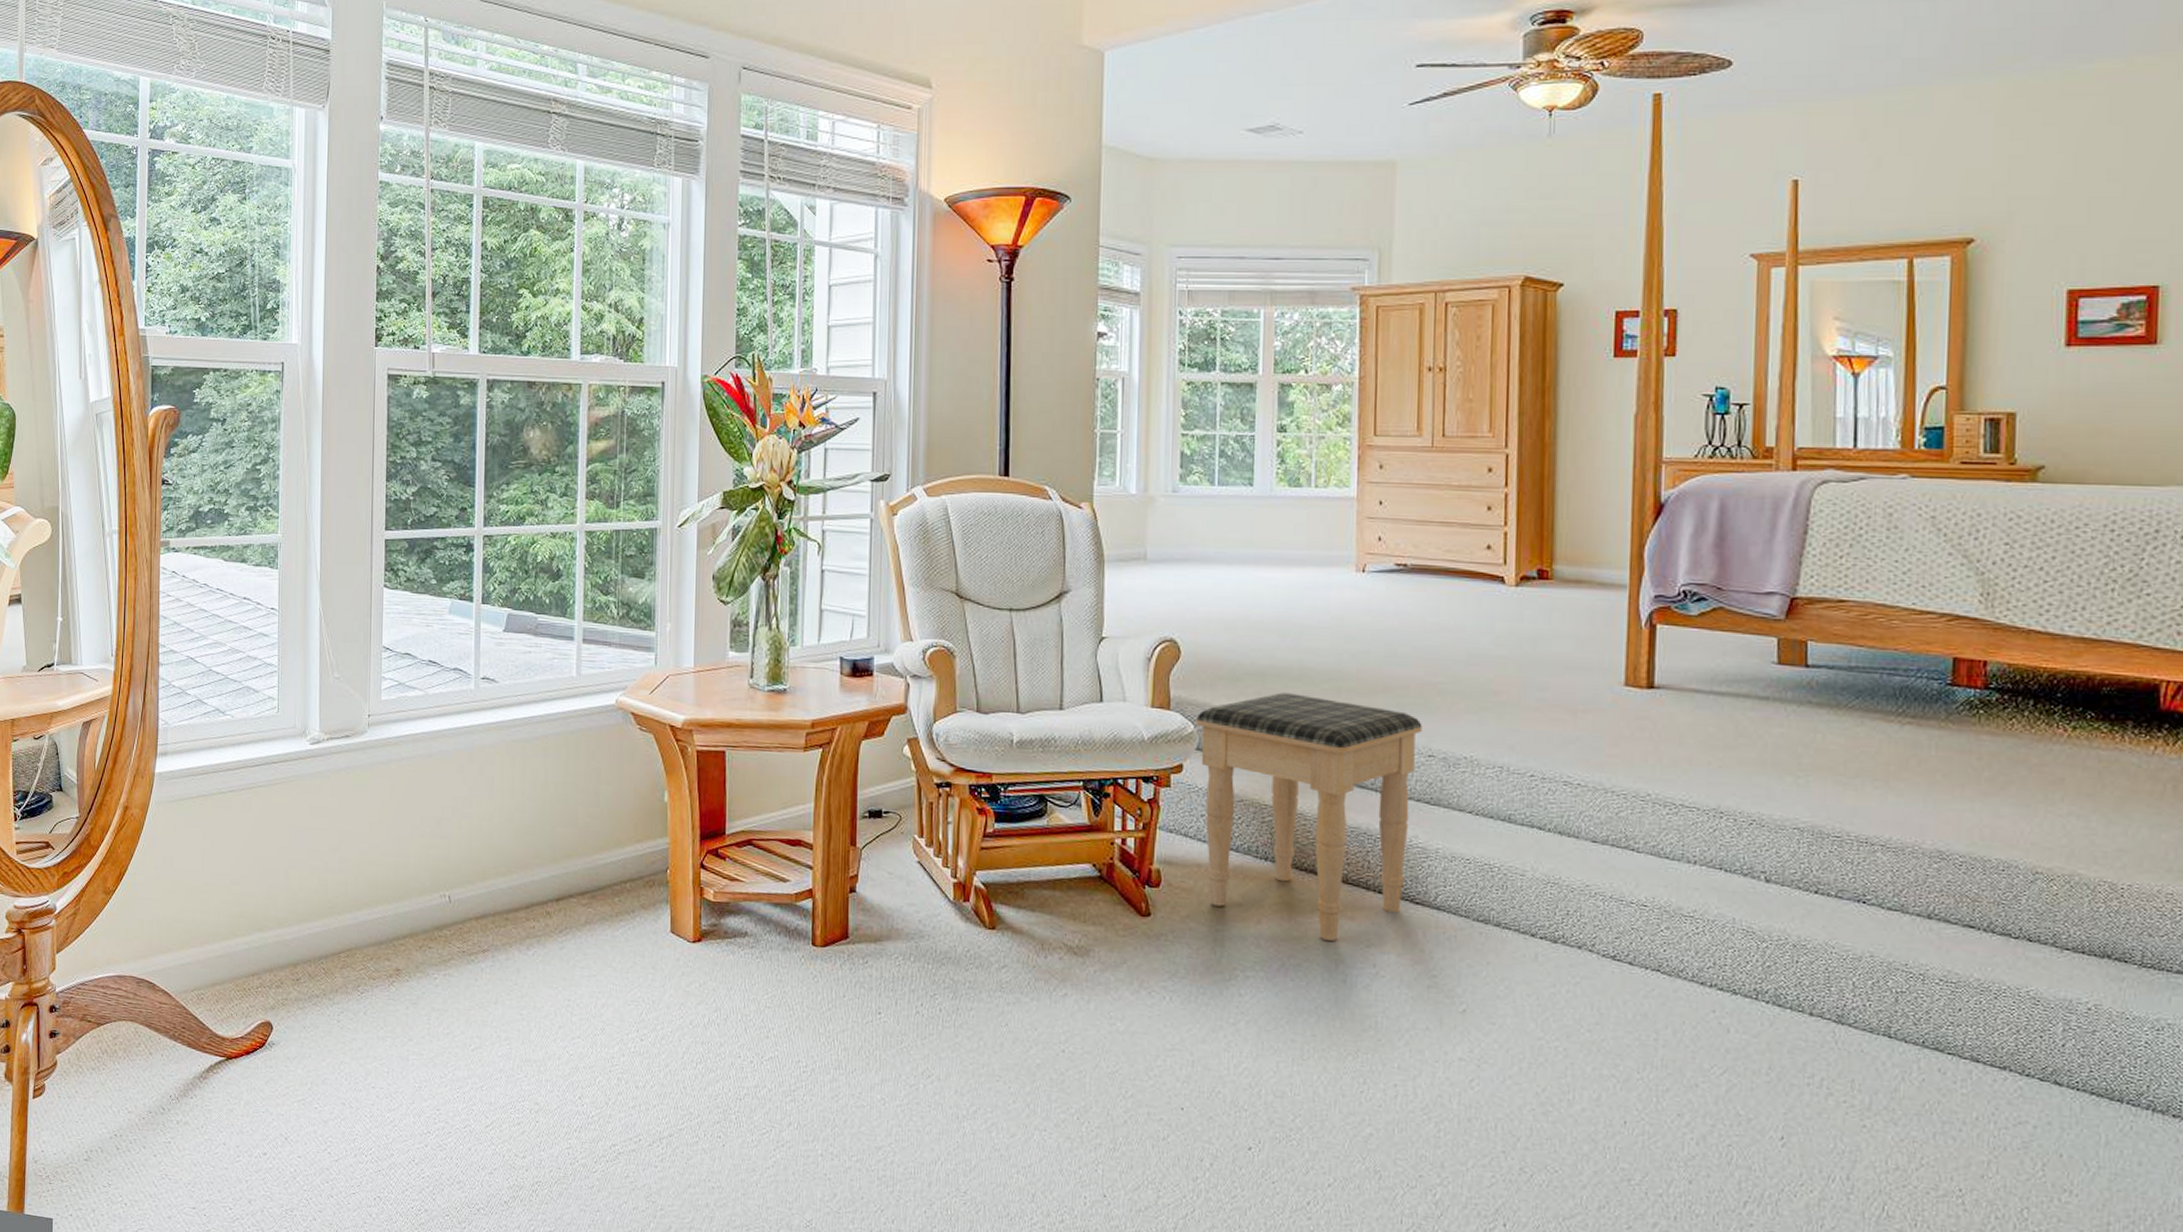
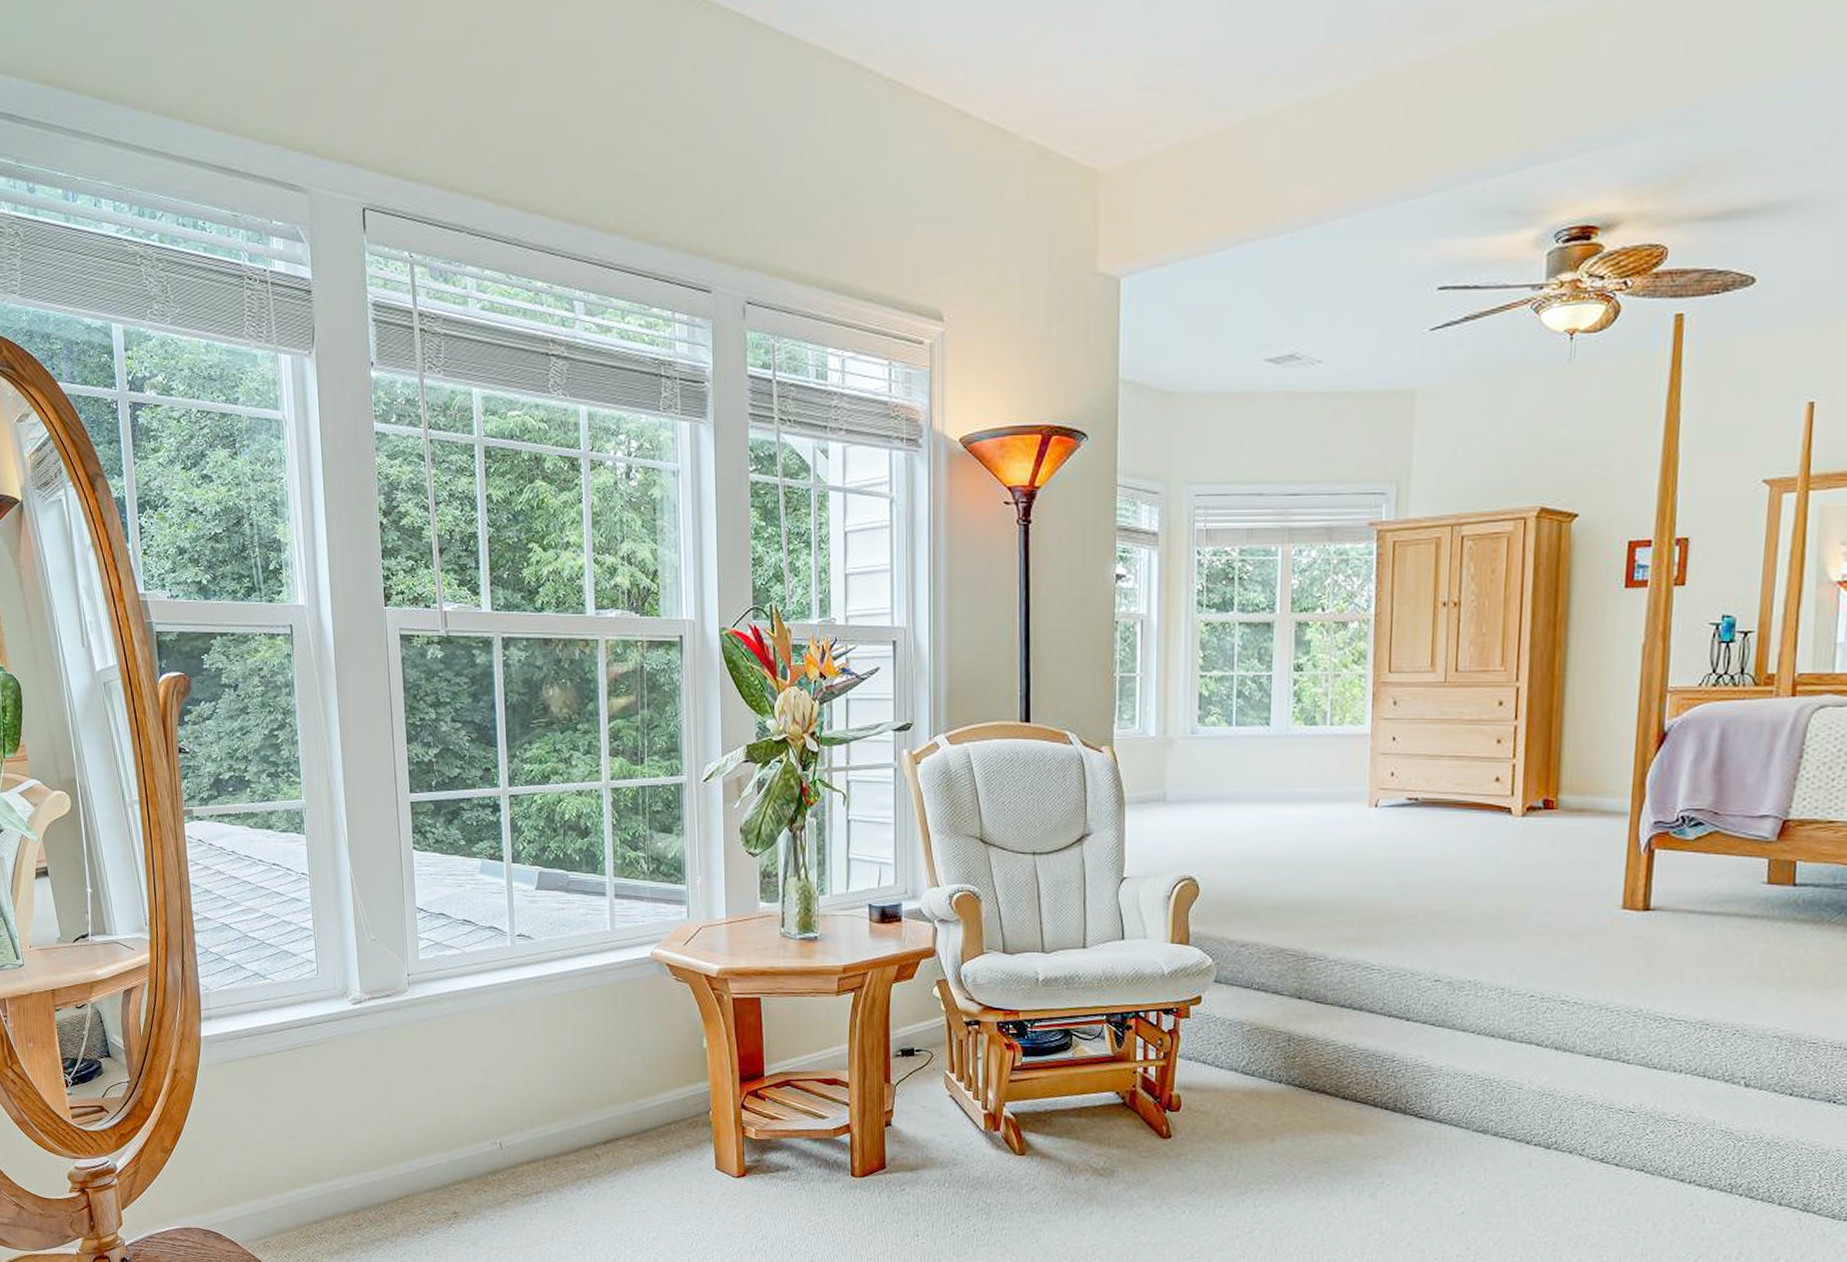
footstool: present [1195,692,1422,941] -> none [1213,925,1430,1154]

